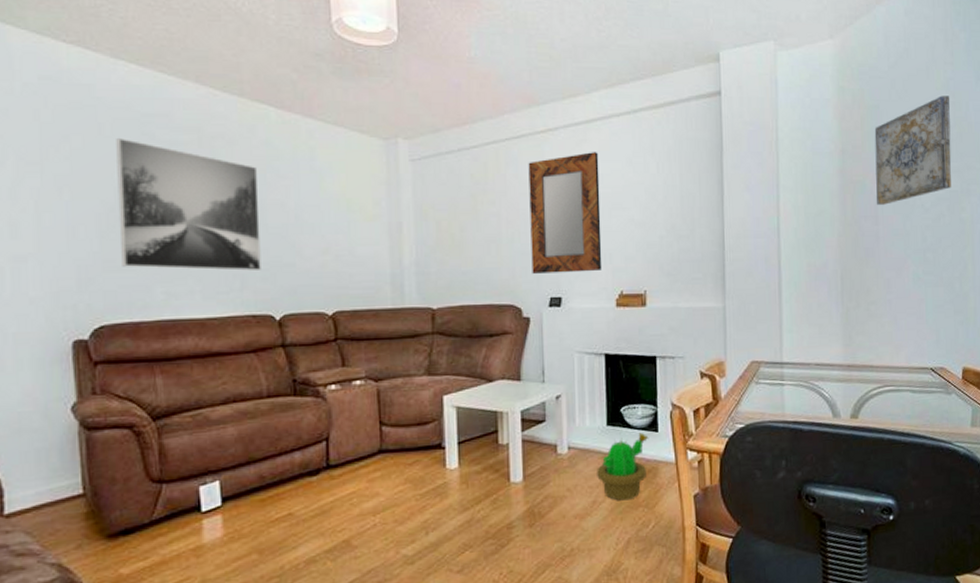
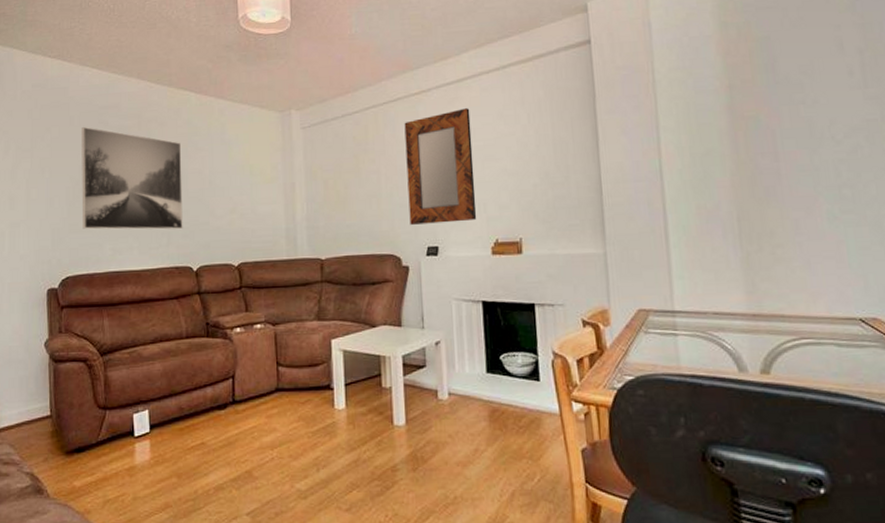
decorative plant: present [597,432,649,501] -> none [478,381,531,451]
wall art: present [874,95,951,205] -> none [766,18,869,140]

